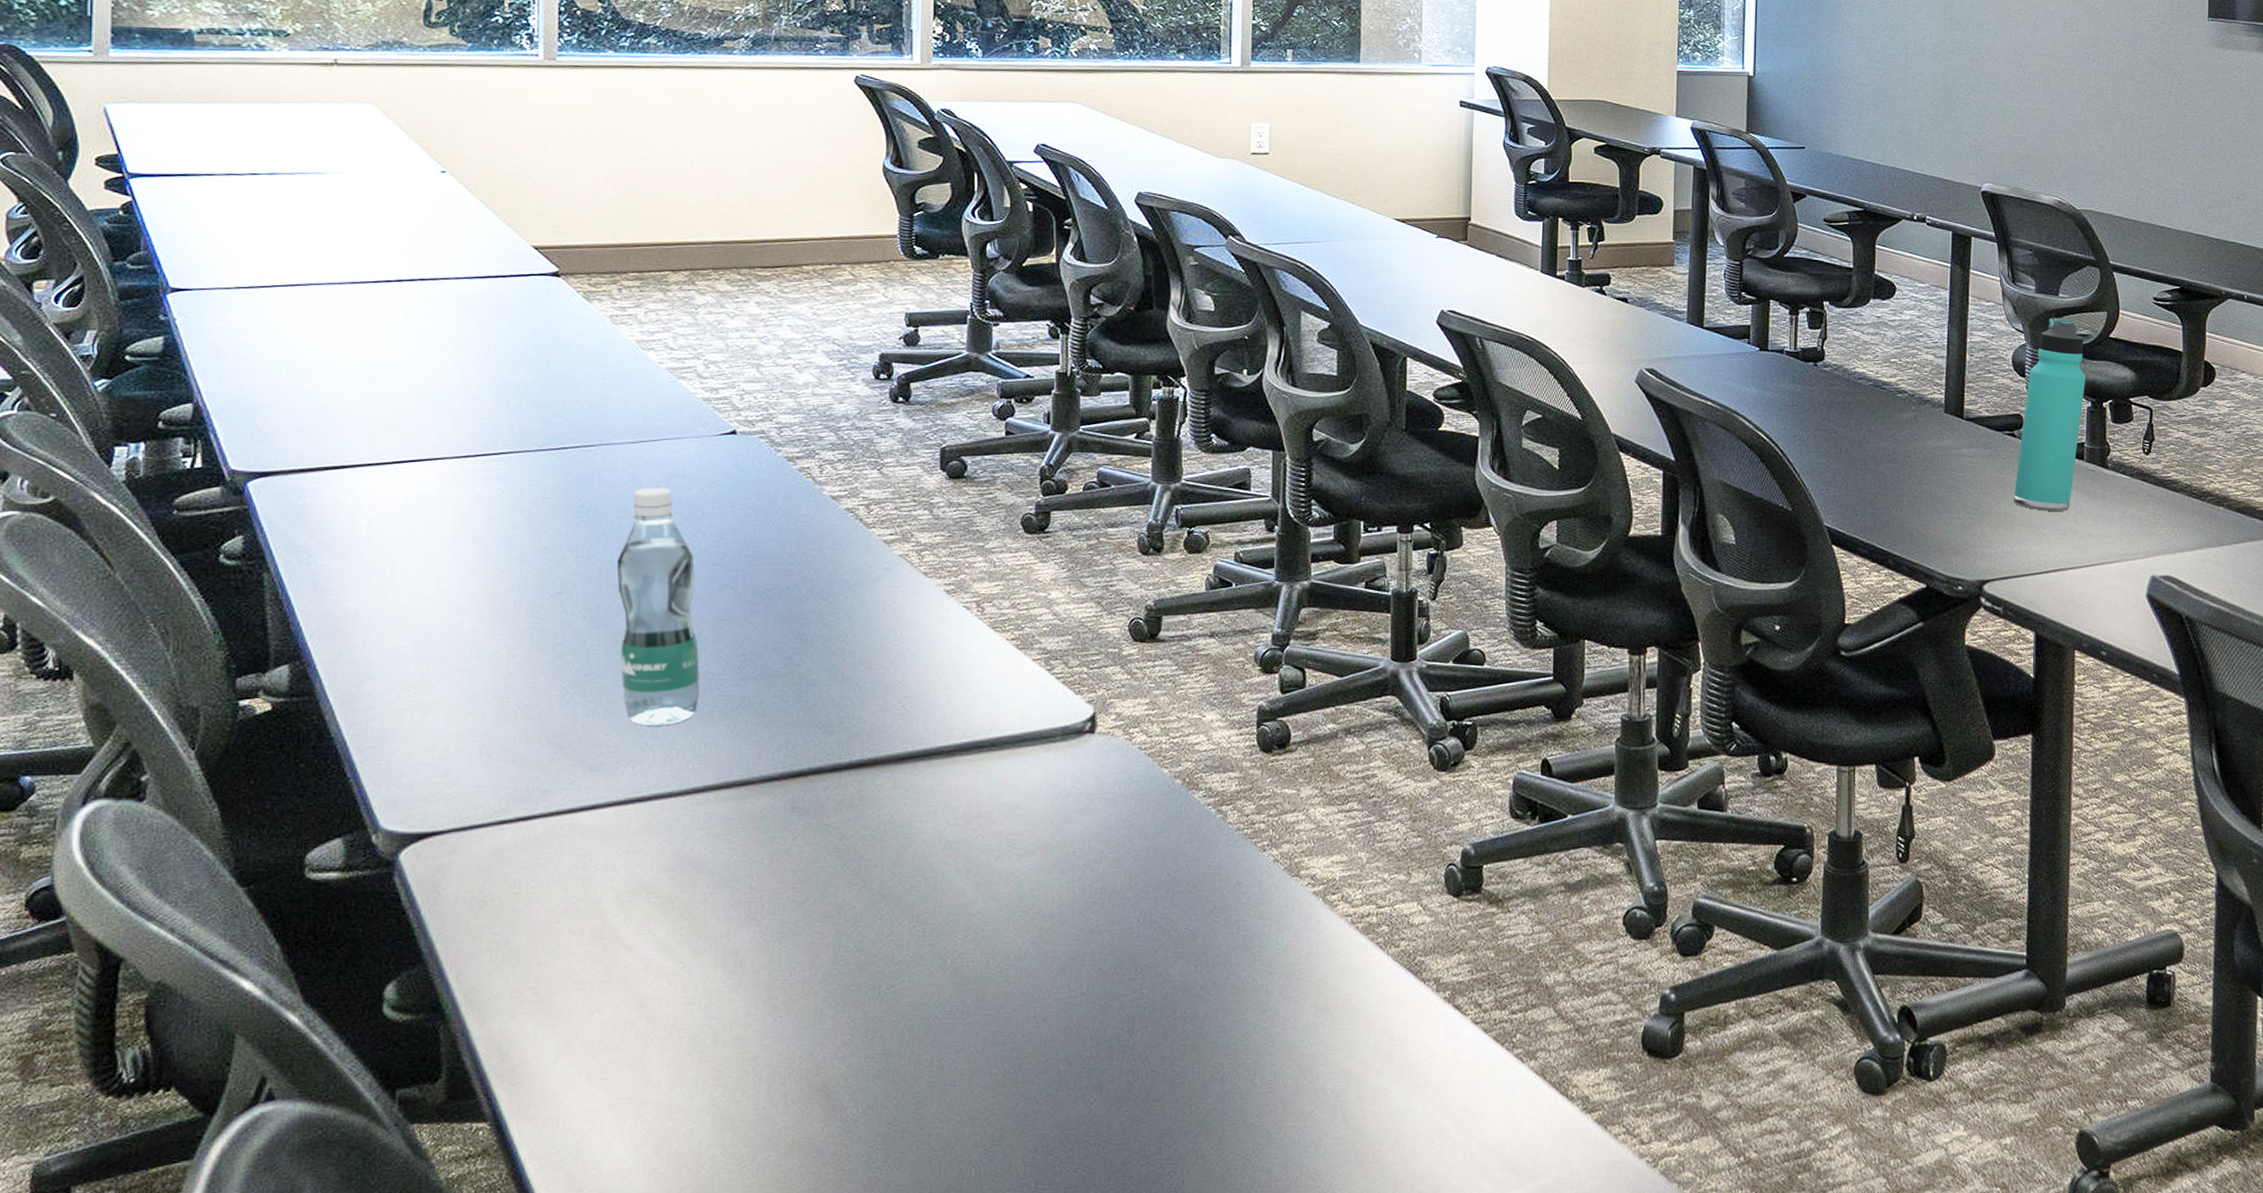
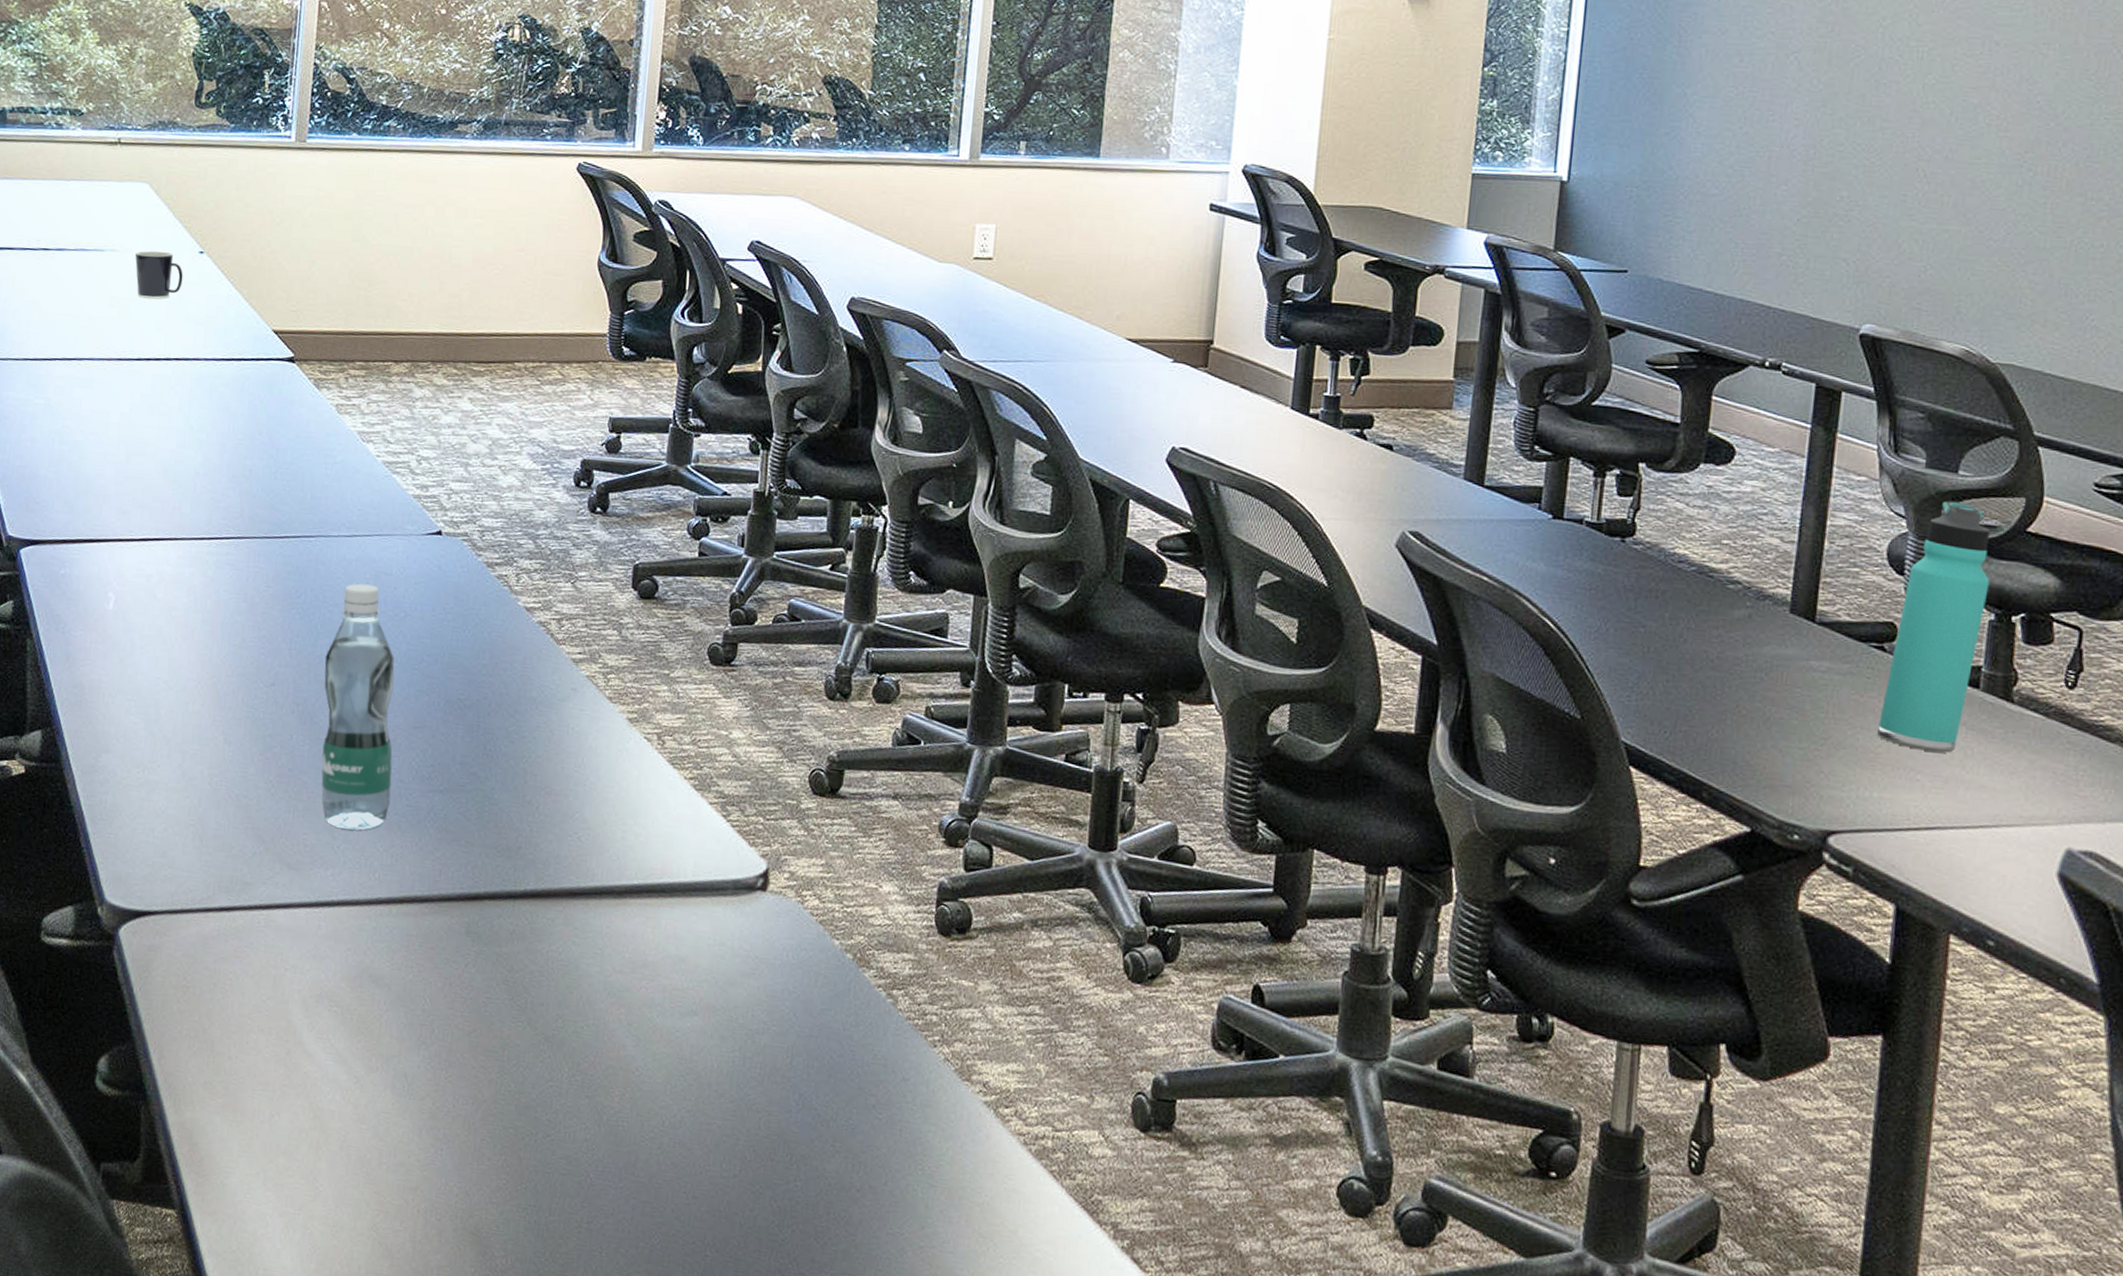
mug: none [364,172,423,222] -> present [134,251,183,301]

